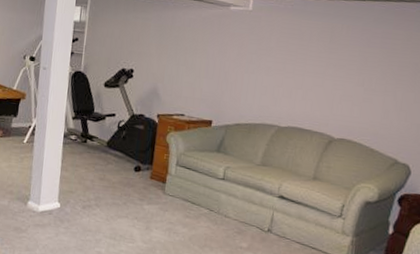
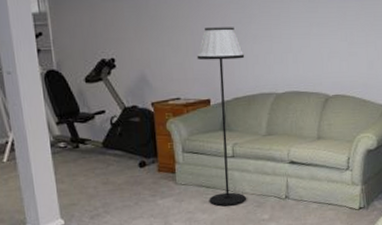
floor lamp: none [191,53,254,227] -> present [196,27,247,207]

